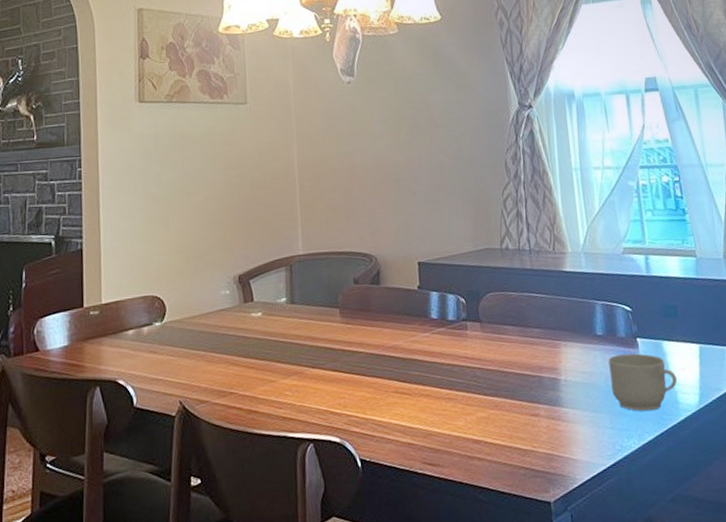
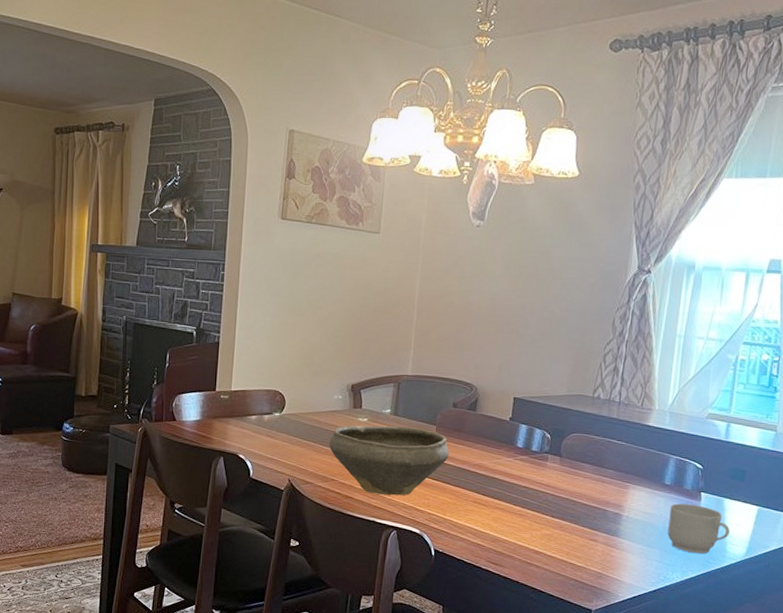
bowl: none [222,314,359,403] -> present [329,425,450,496]

